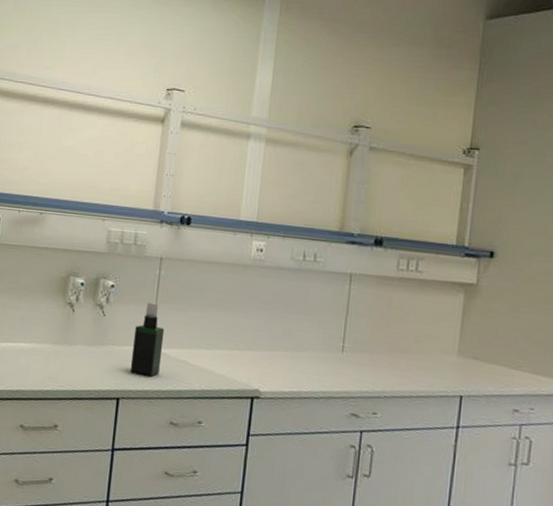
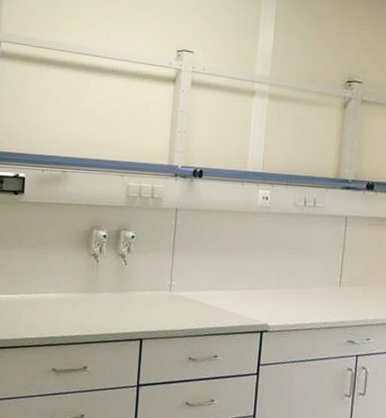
spray bottle: present [130,302,165,377] -> none [151,250,182,318]

